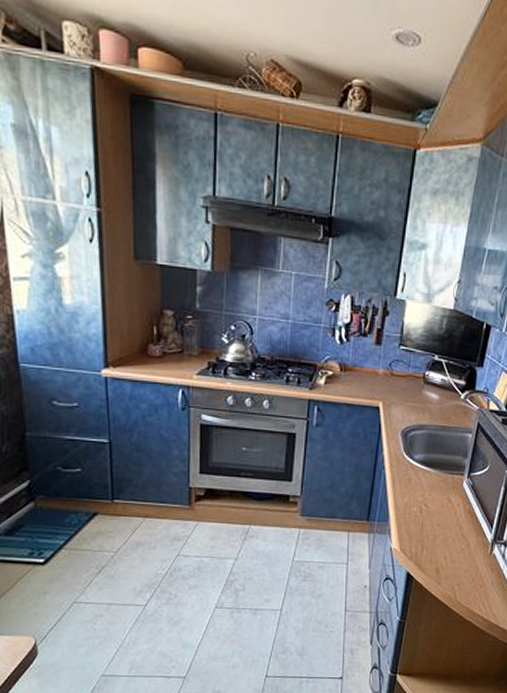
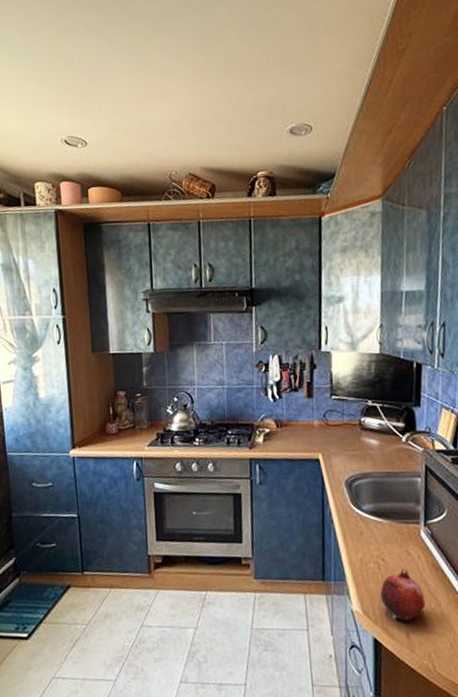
fruit: none [418,514,458,558] -> present [380,569,426,621]

